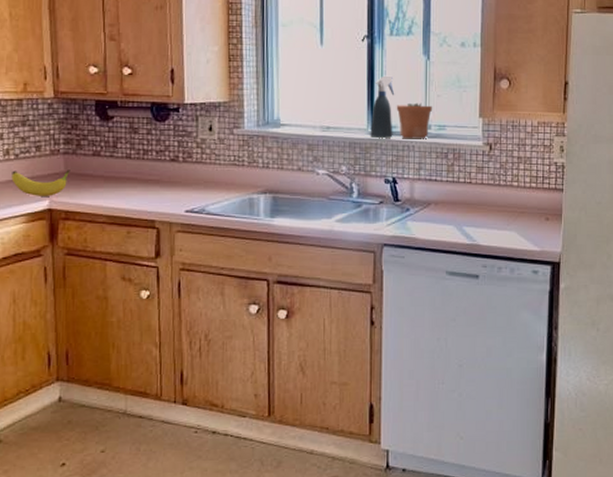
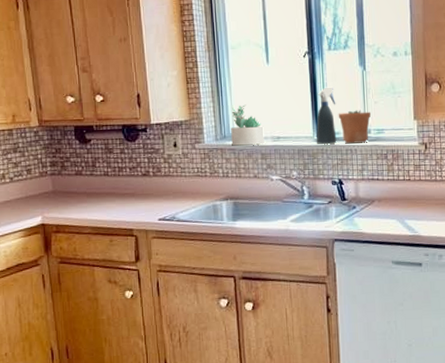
fruit: present [11,170,70,196] -> none [8,188,58,214]
succulent plant: none [275,89,312,134] -> present [231,104,265,146]

